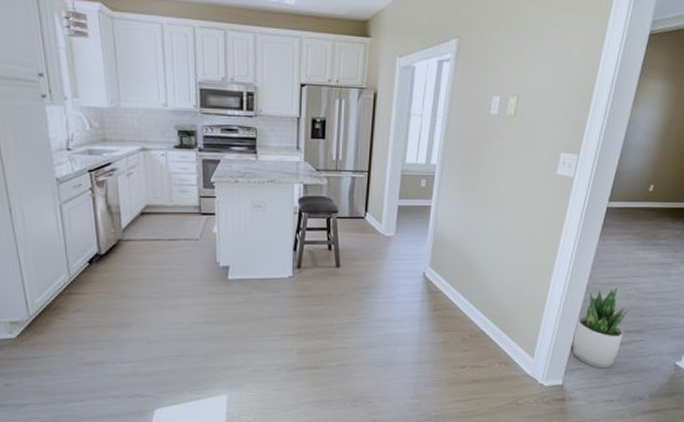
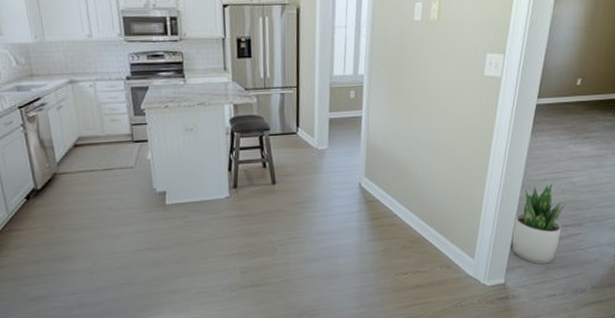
coffee maker: present [172,123,198,149] -> none [99,52,126,78]

